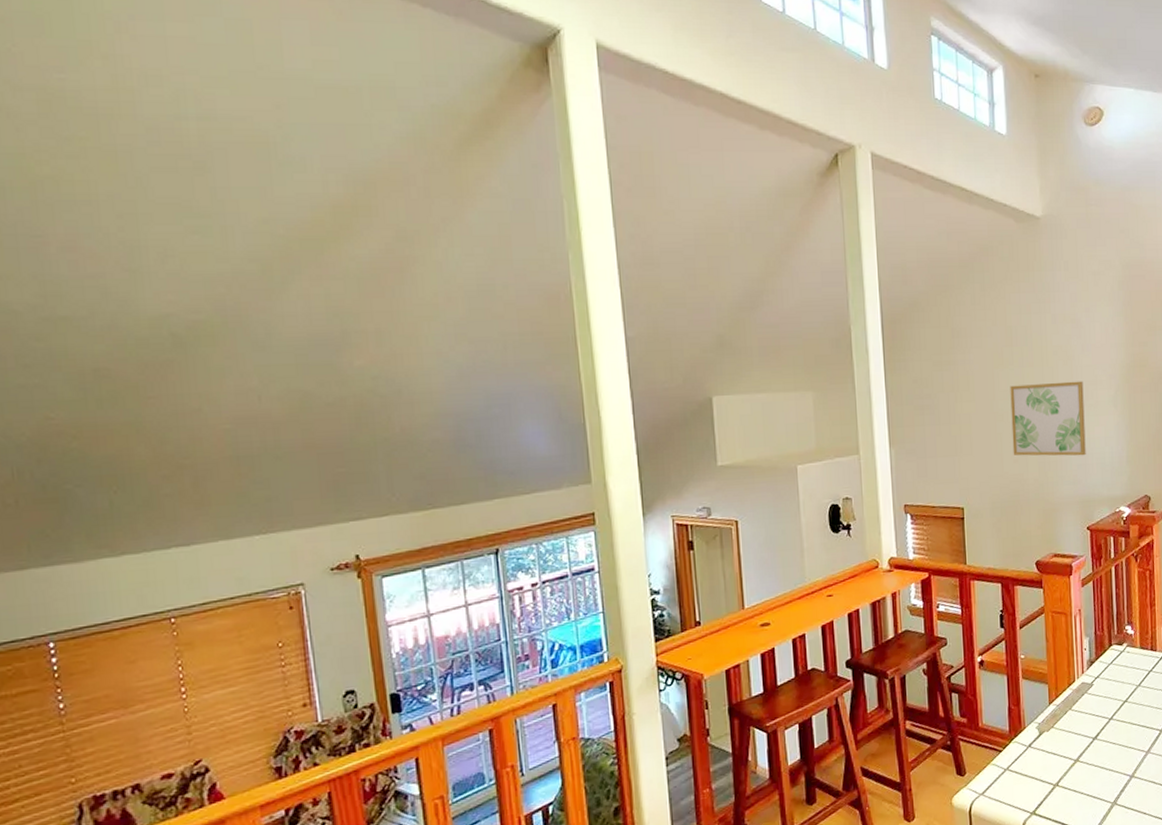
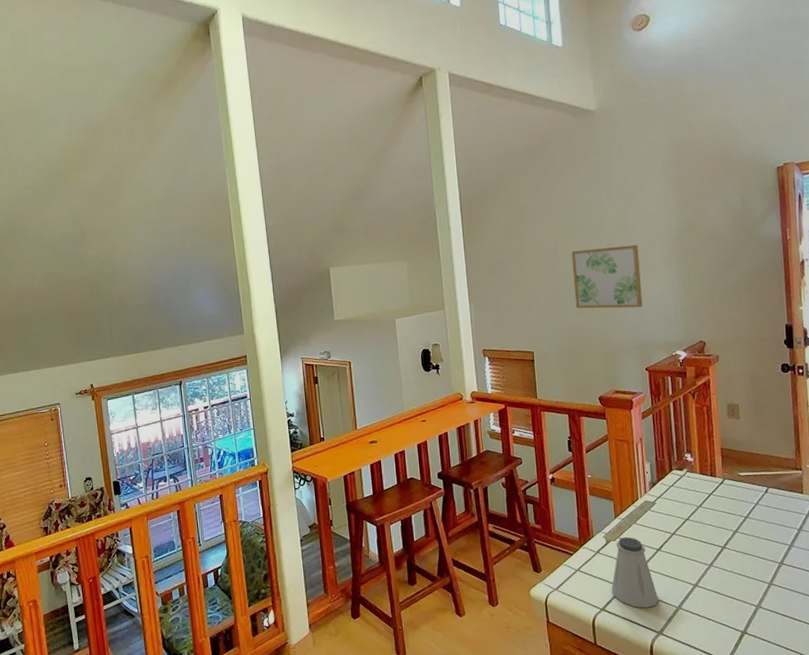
saltshaker: none [1043,726,1094,808] -> present [611,537,659,608]

